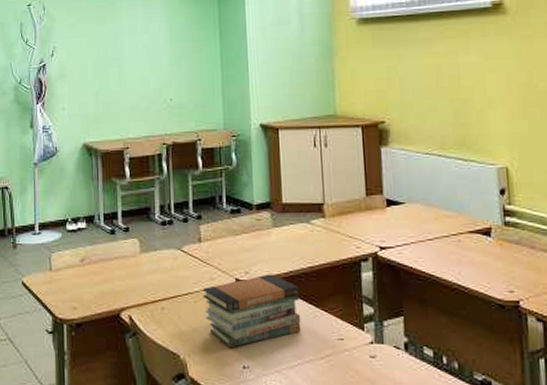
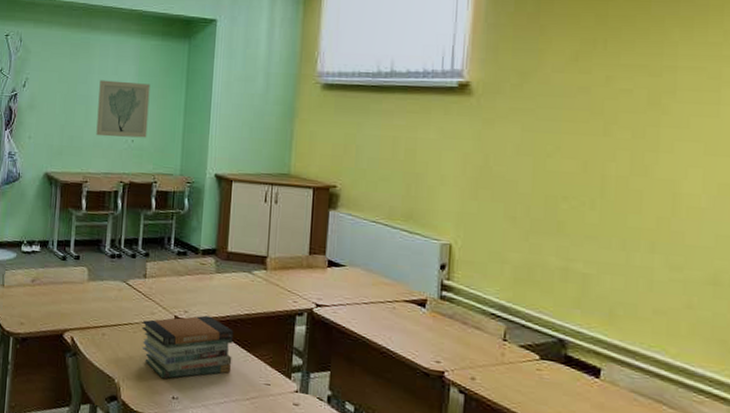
wall art: none [130,39,185,99] -> present [96,80,150,138]

